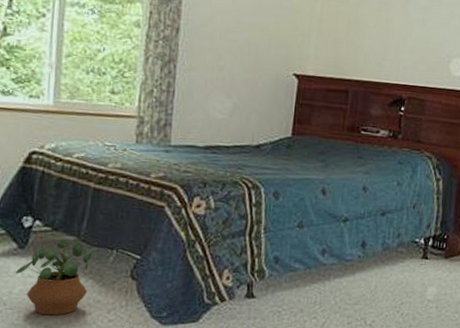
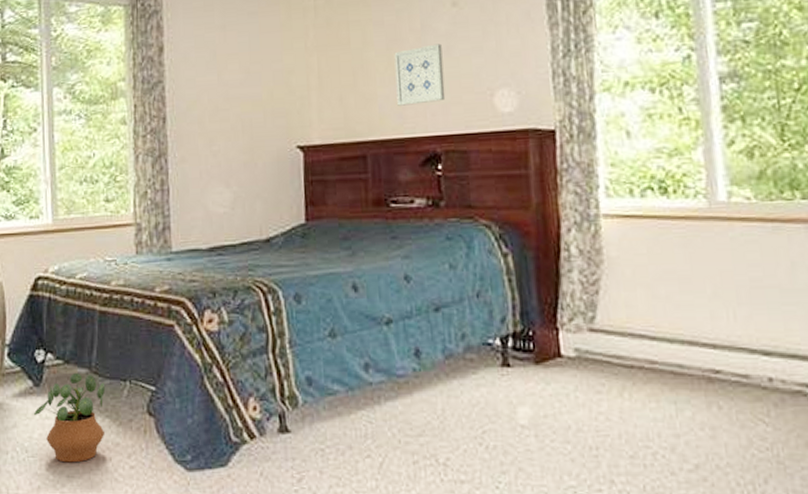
wall art: none [379,13,419,59] -> present [394,43,446,106]

